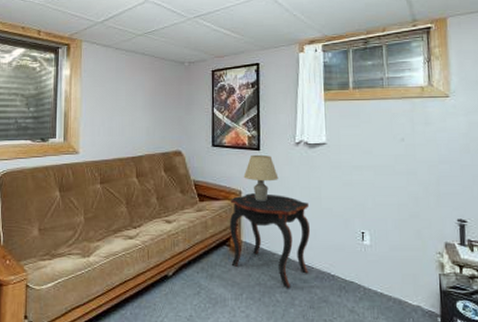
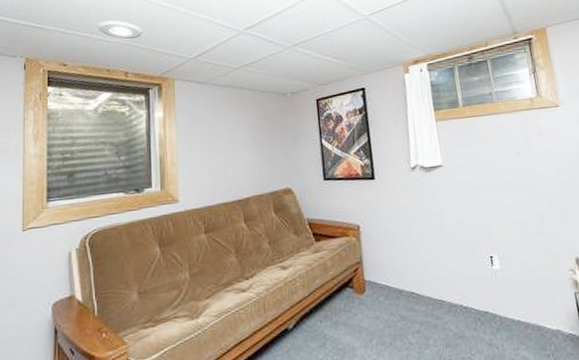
side table: present [230,193,311,289] -> none [348,225,440,328]
table lamp: present [243,154,279,201] -> none [360,184,398,234]

